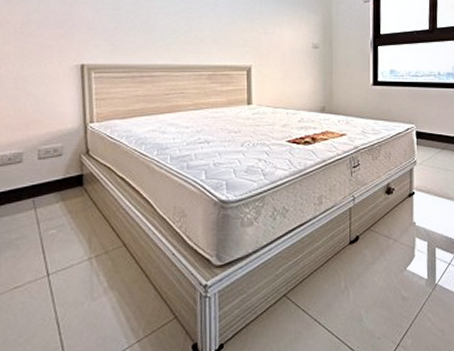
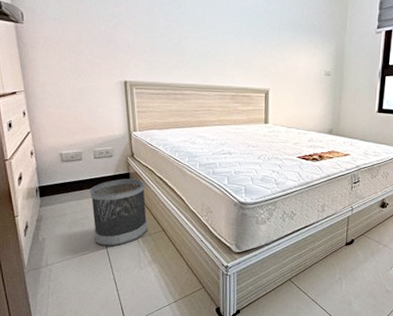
wastebasket: none [30,181,104,274] -> present [90,178,148,247]

